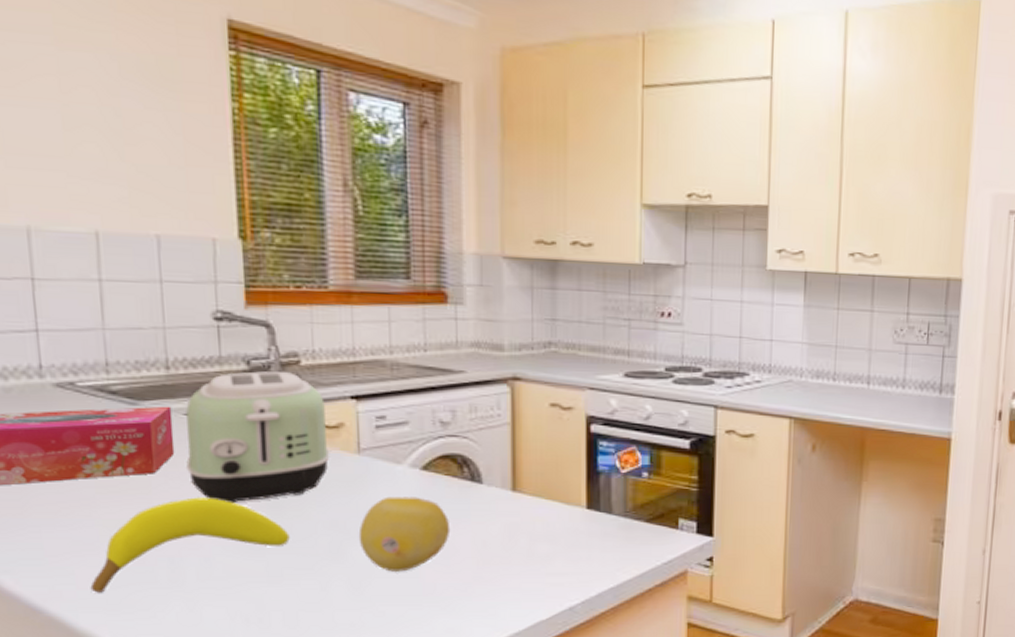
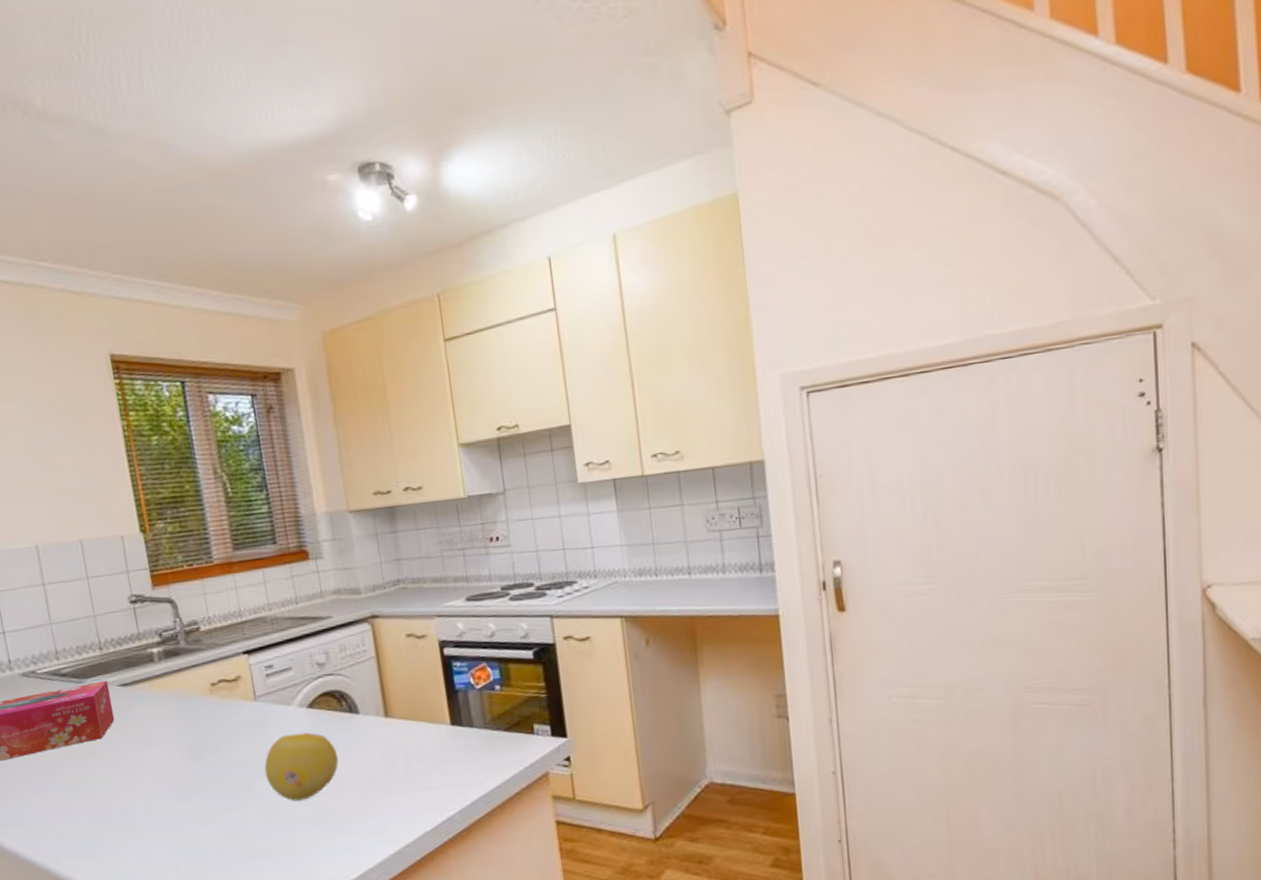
banana: present [90,497,290,593] -> none [66,753,211,844]
toaster: present [186,371,330,504] -> none [118,638,234,757]

